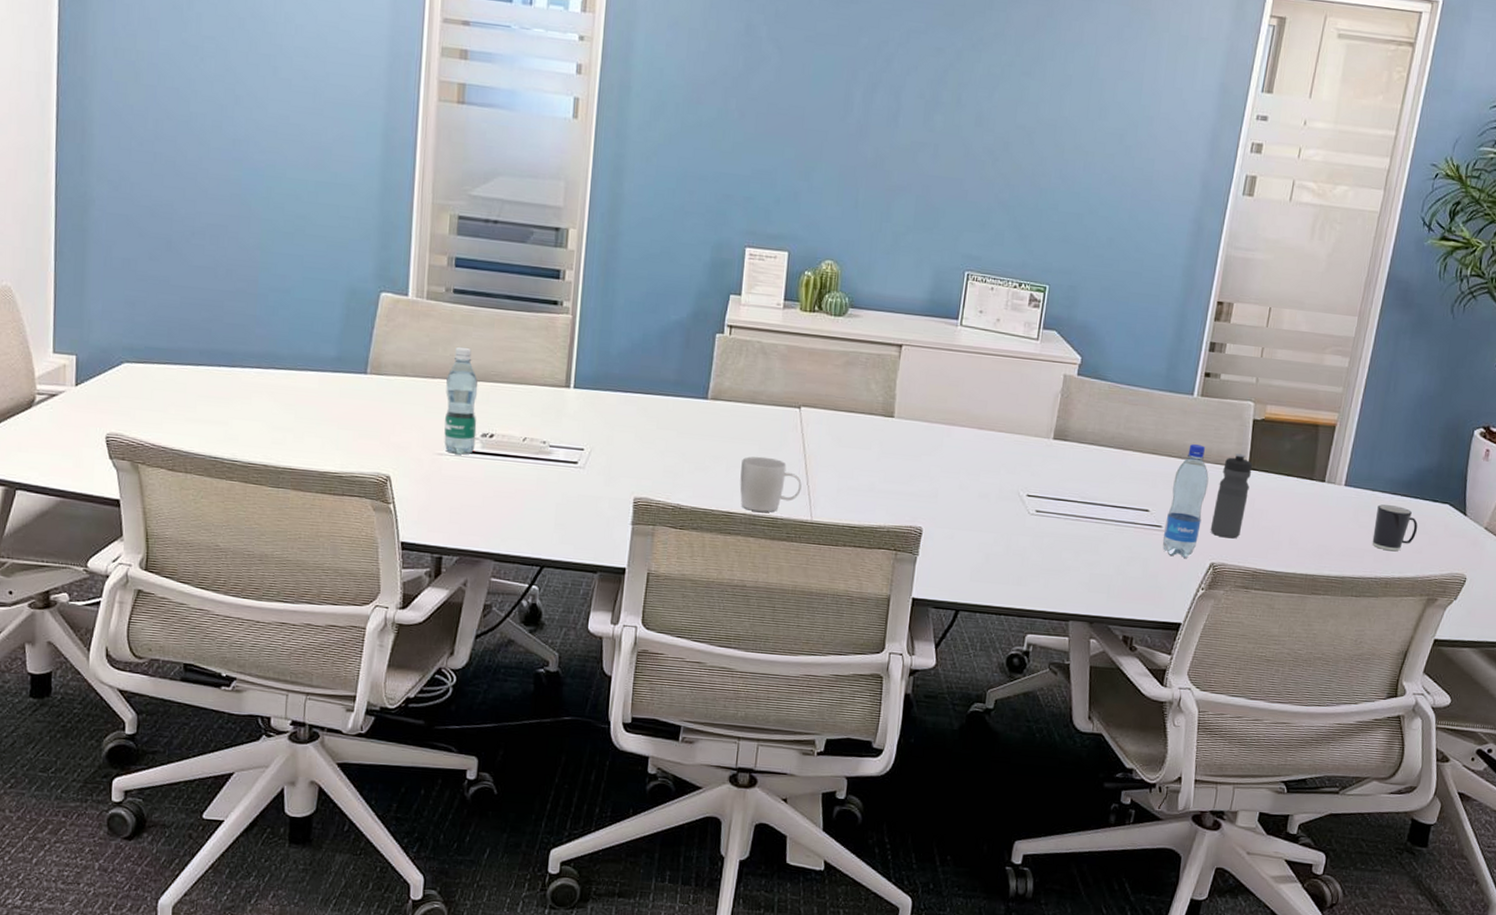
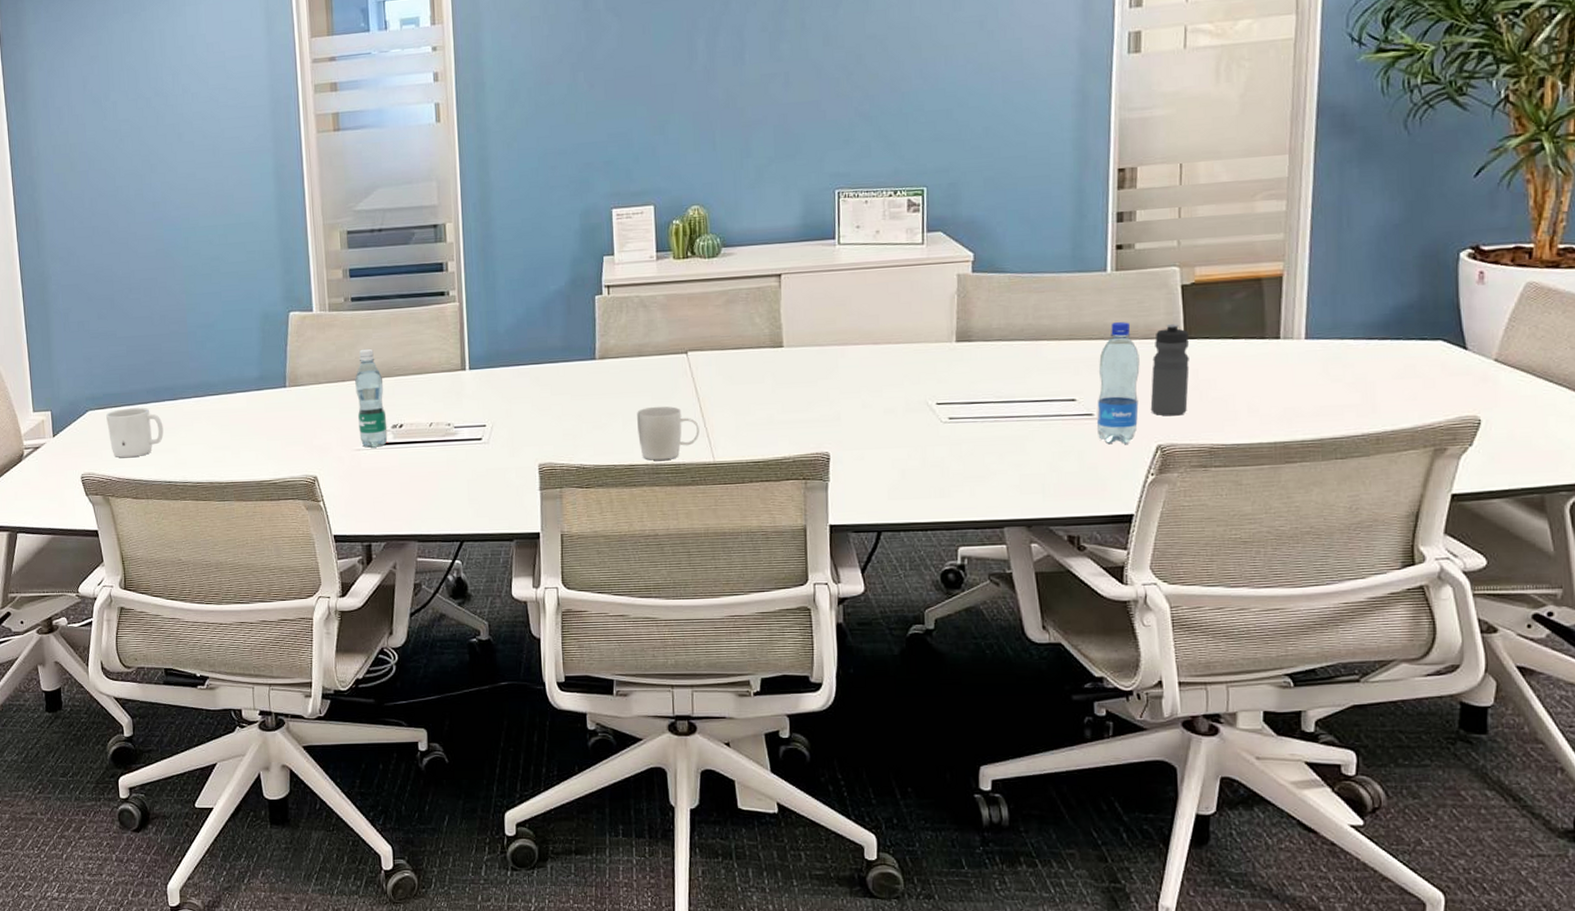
mug: none [145,367,215,424] -> present [106,407,164,458]
mug: present [1372,504,1418,552] -> none [1350,351,1407,403]

